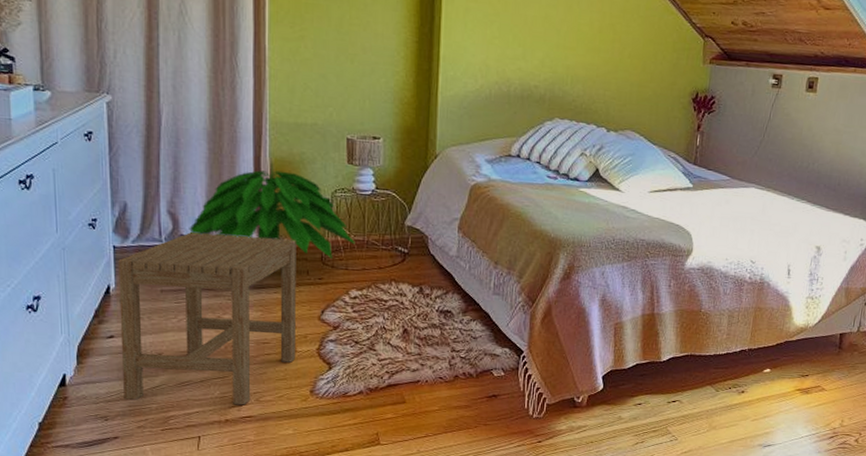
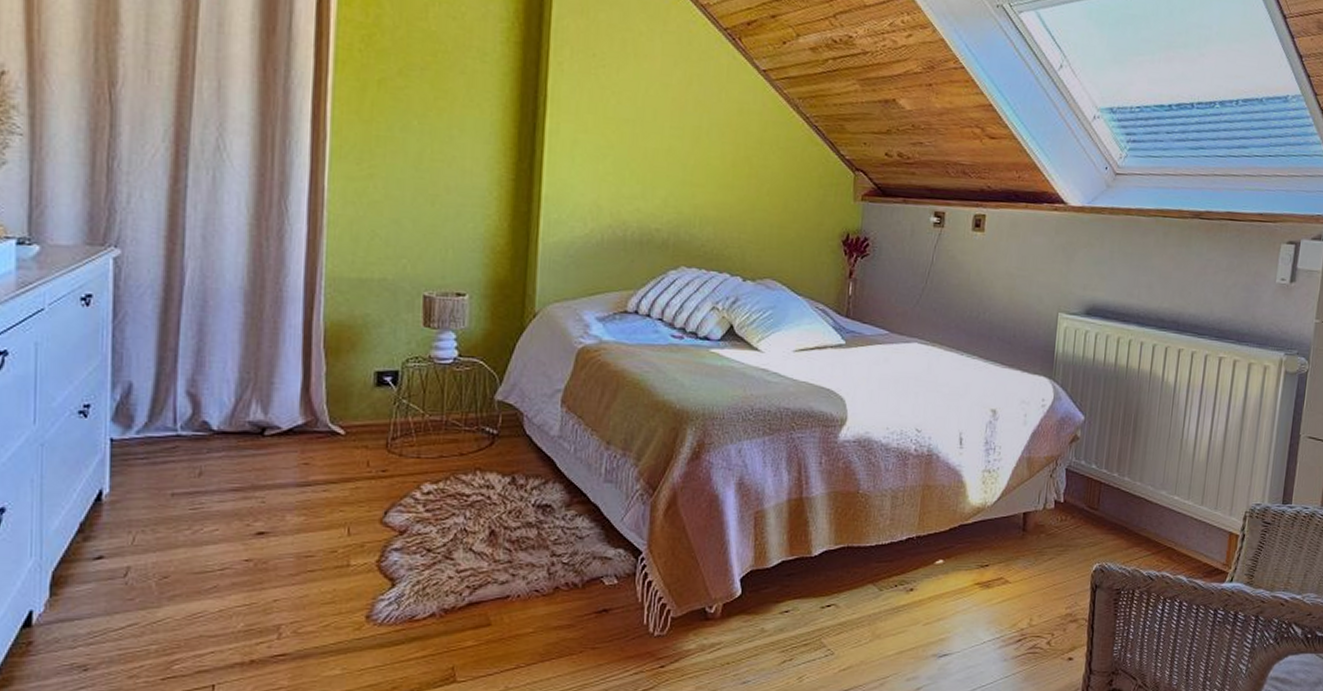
stool: present [118,232,296,406] -> none [112,418,355,641]
indoor plant: present [189,162,355,259] -> none [214,327,431,445]

